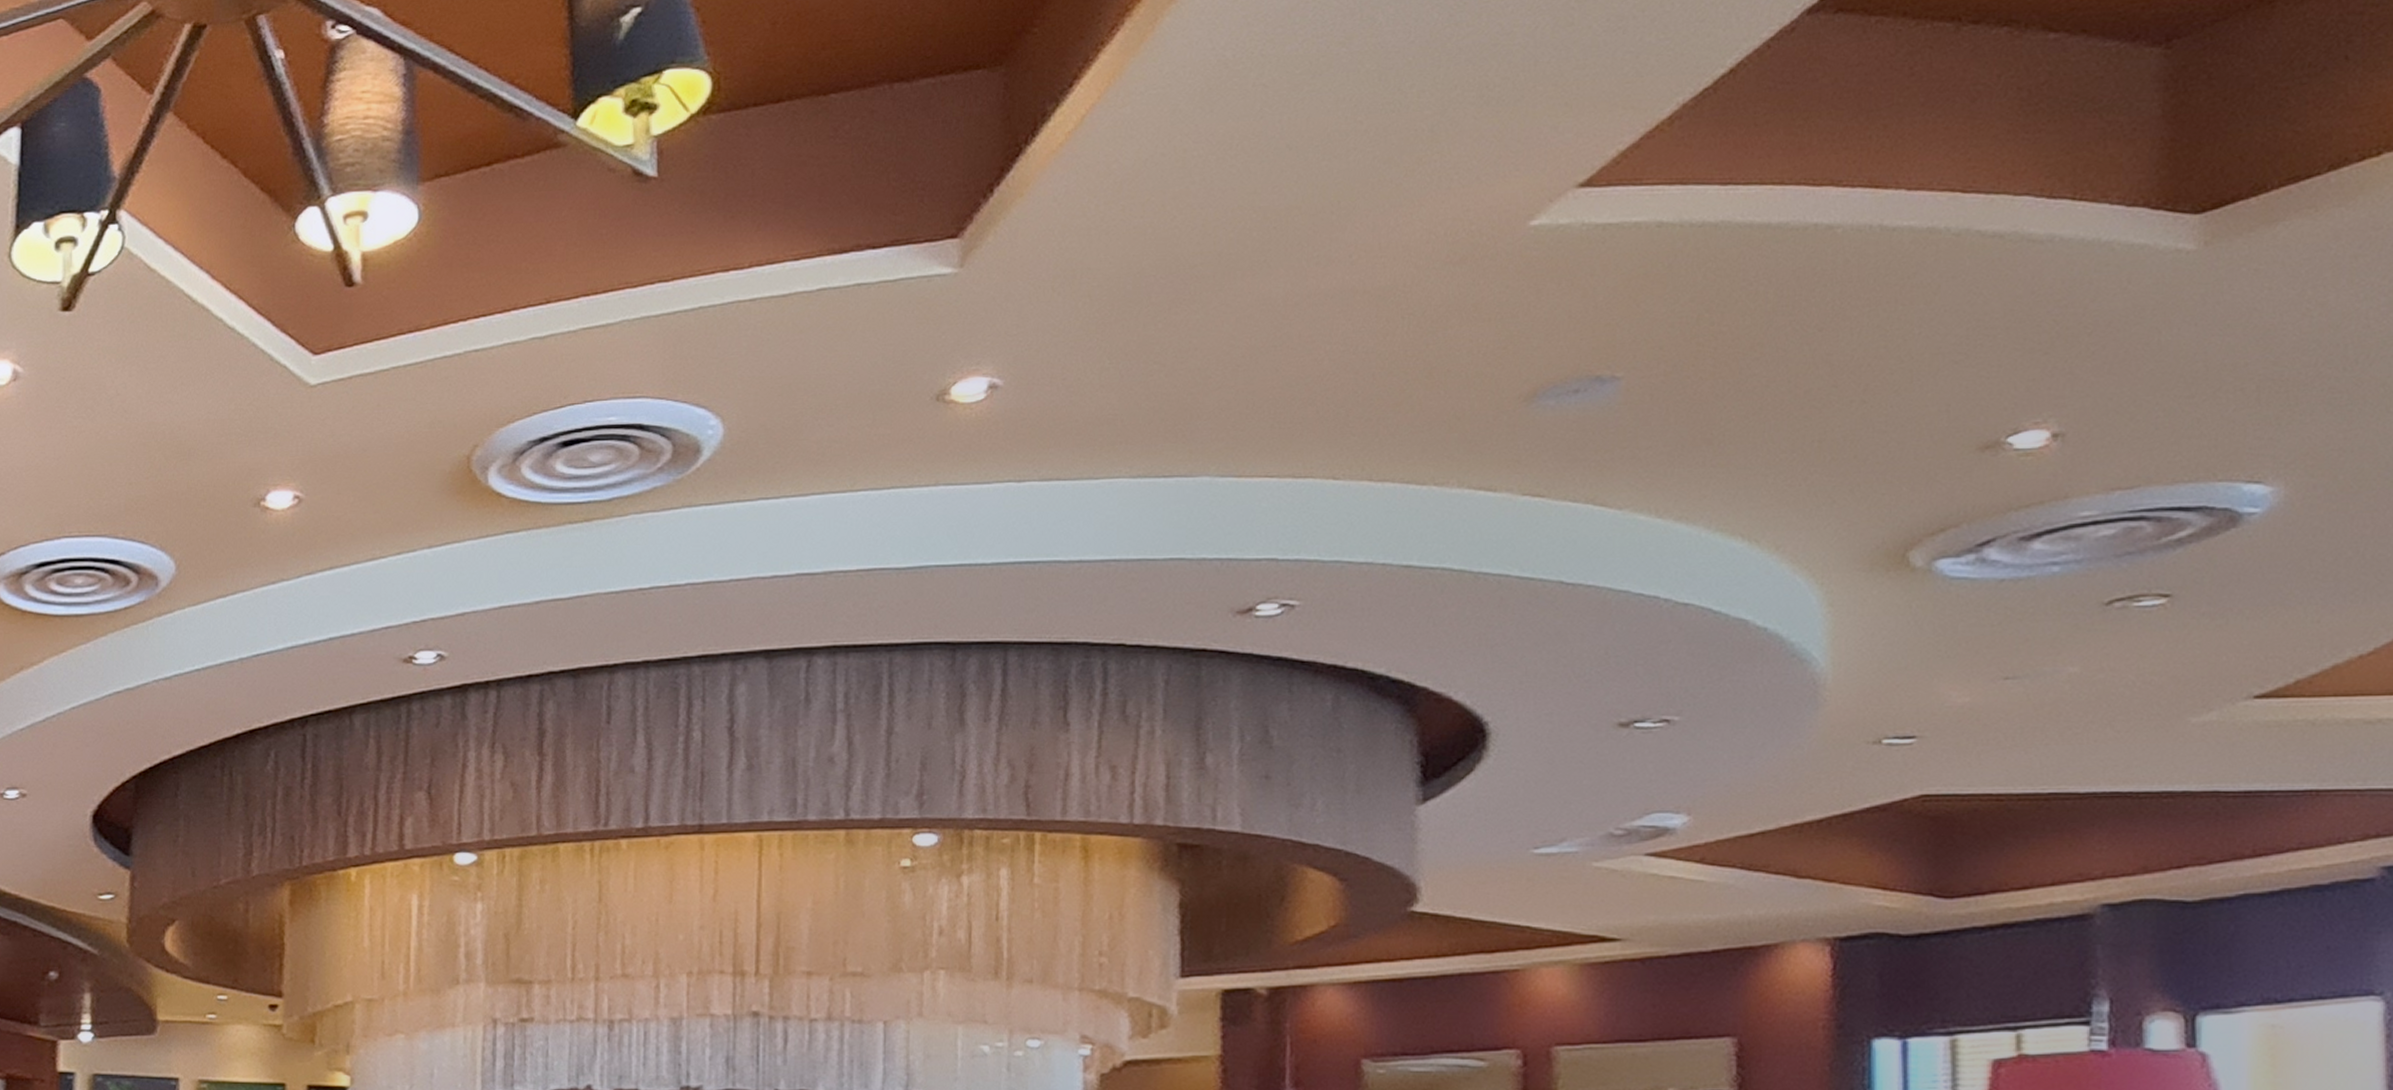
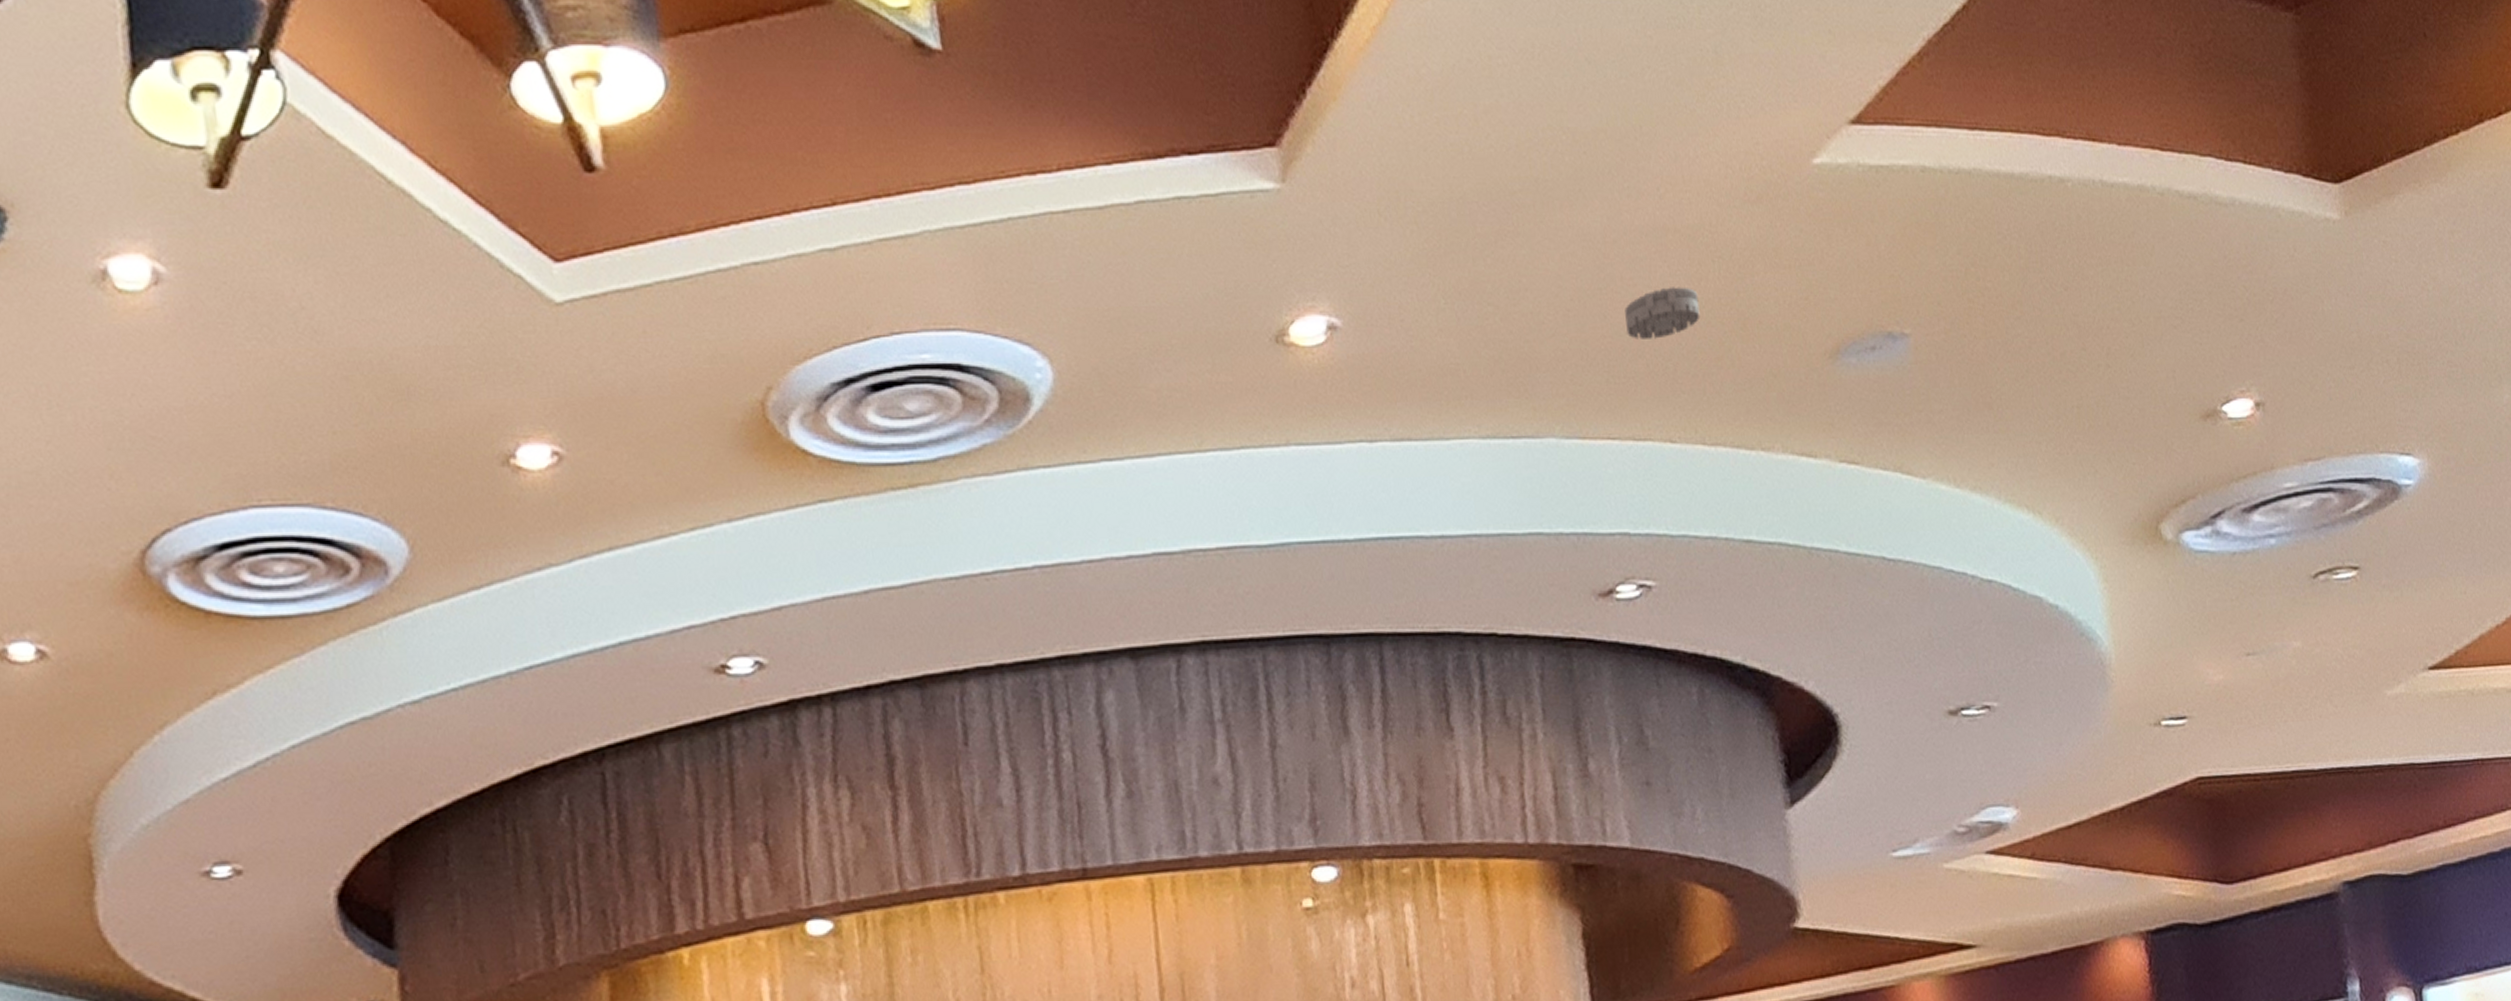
smoke detector: none [1299,341,1382,389] -> present [1624,287,1700,339]

